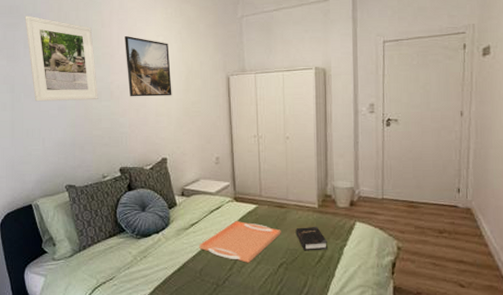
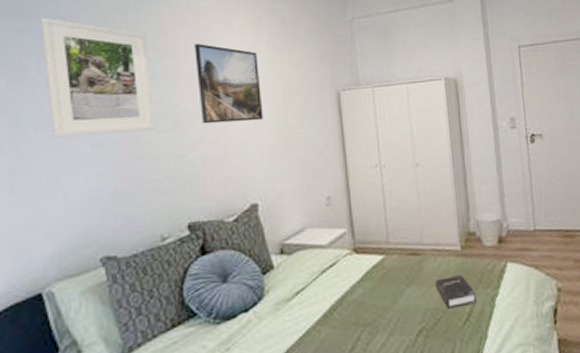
serving tray: present [199,220,281,263] -> none [307,279,417,337]

